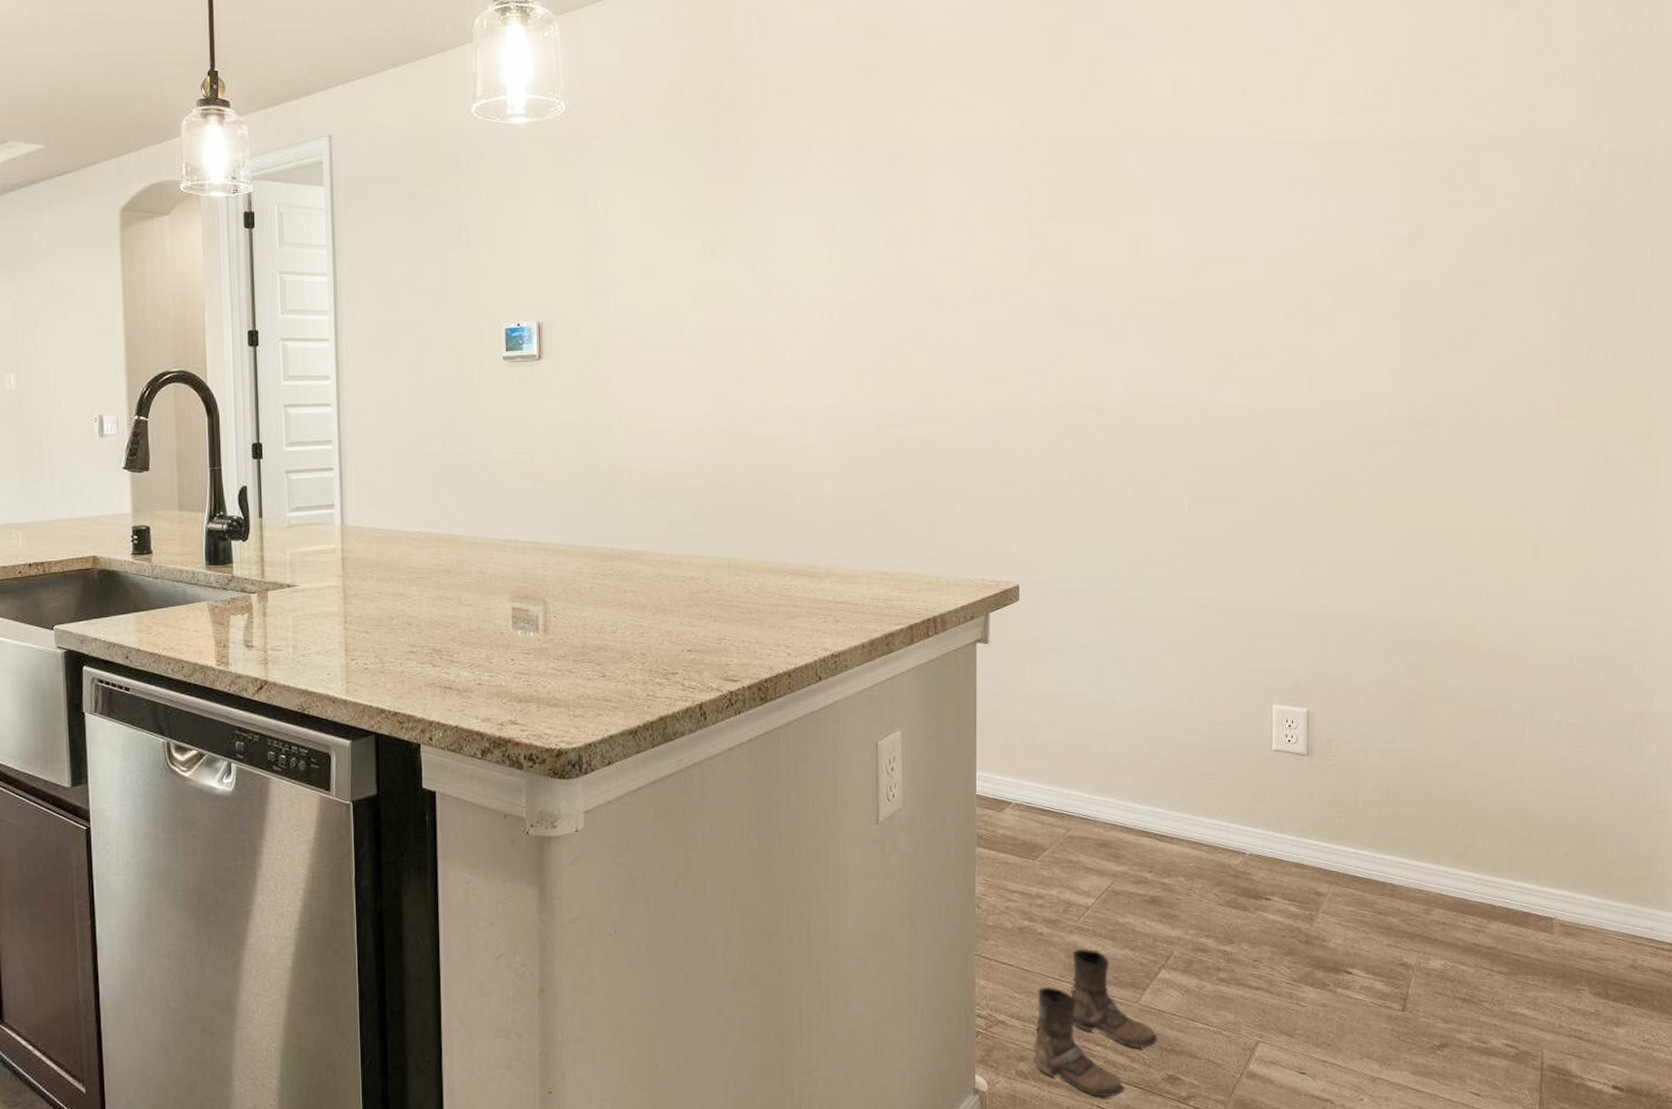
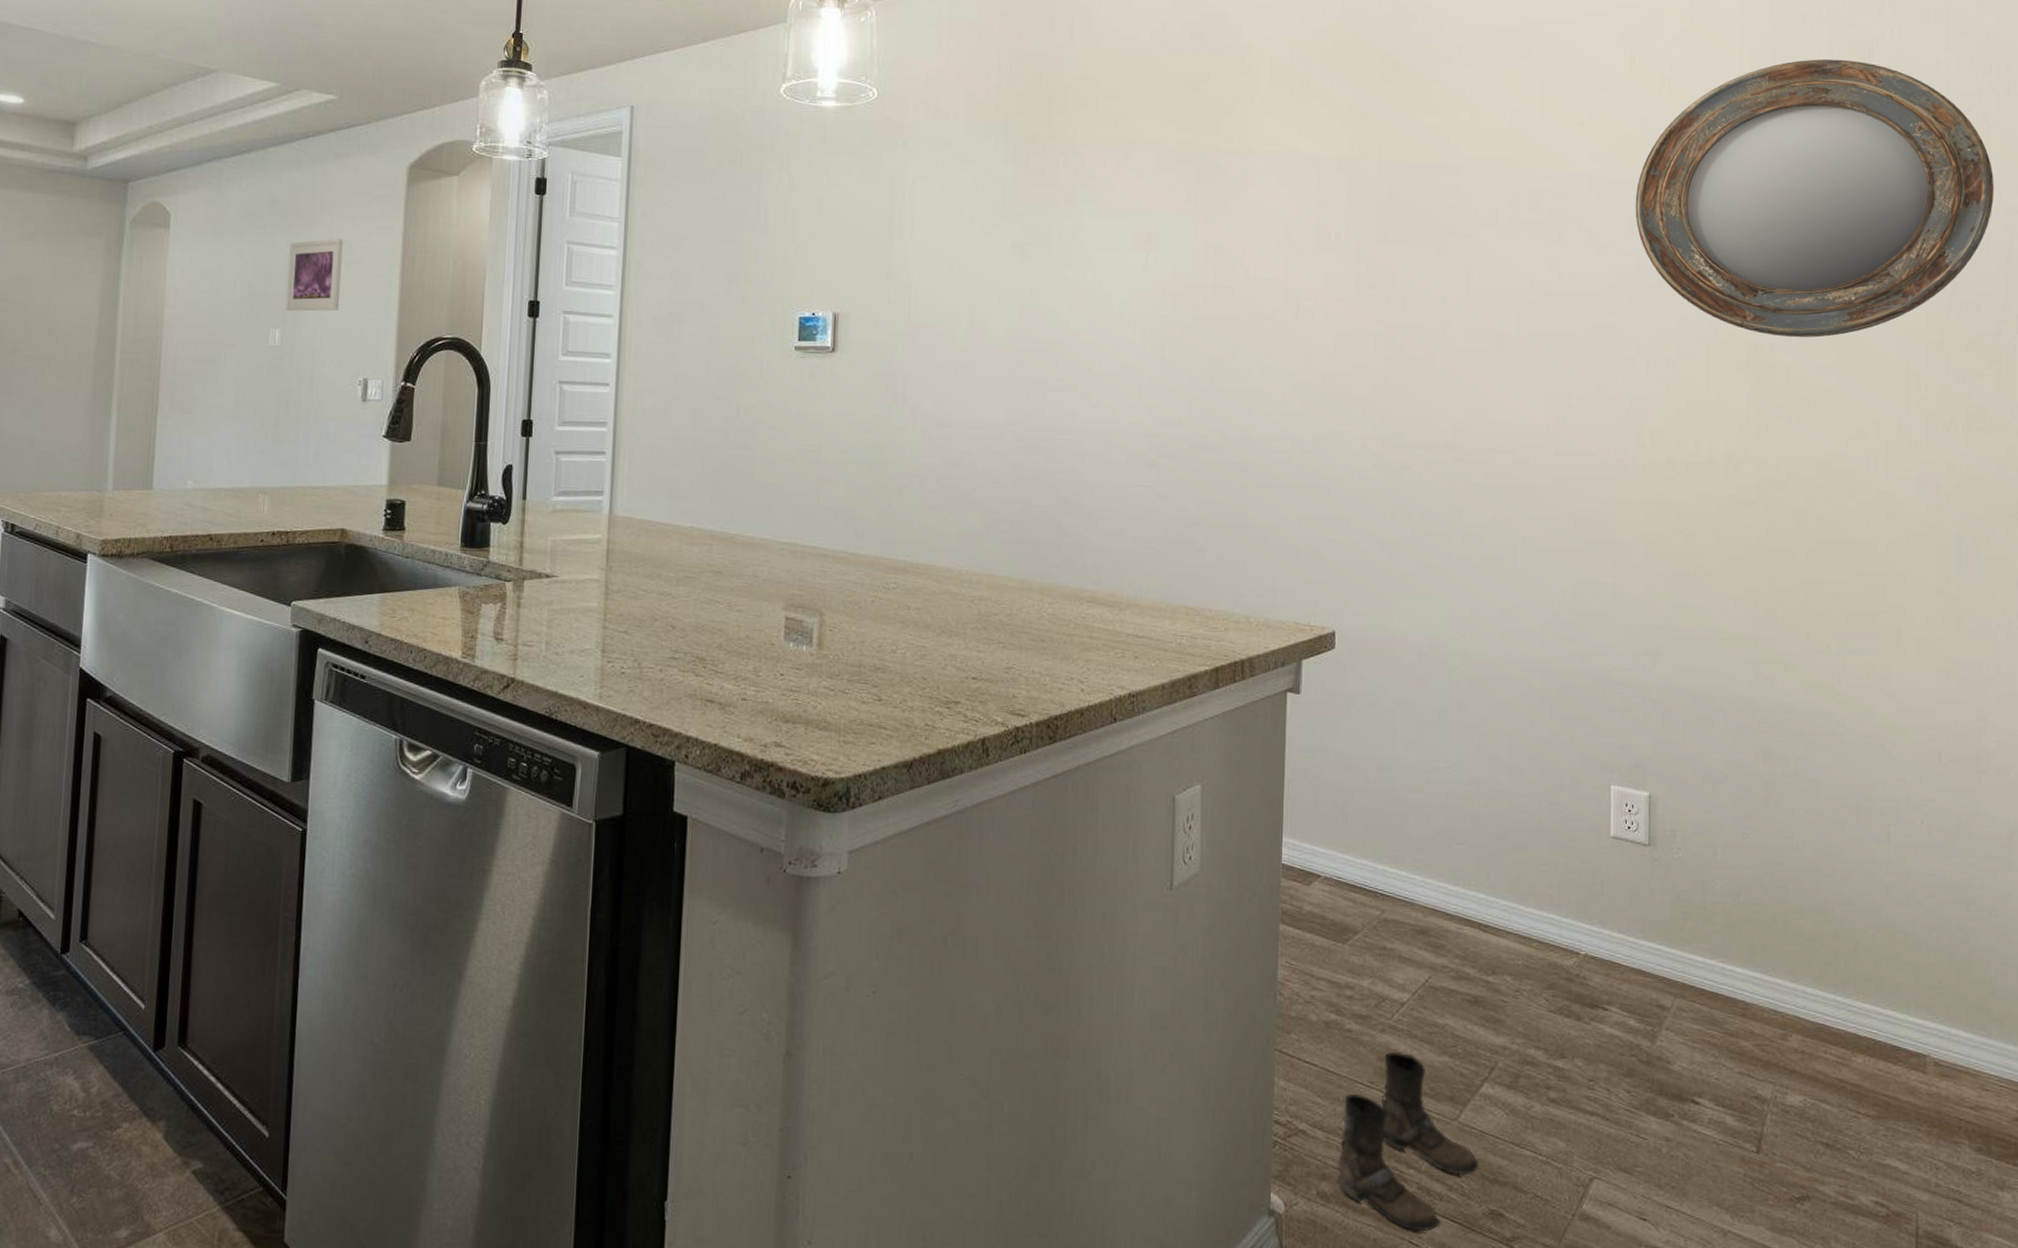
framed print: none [15,283,69,356] -> present [286,238,344,312]
home mirror: none [1293,9,1634,283] -> present [1635,58,1994,338]

